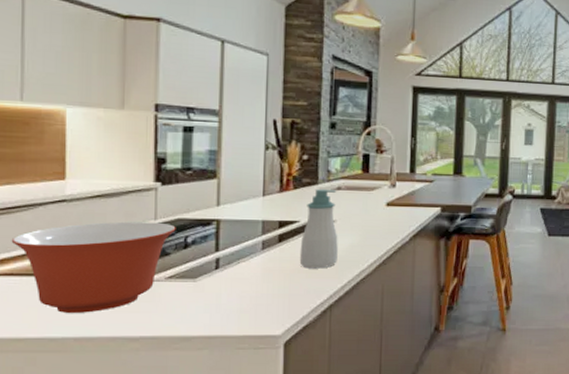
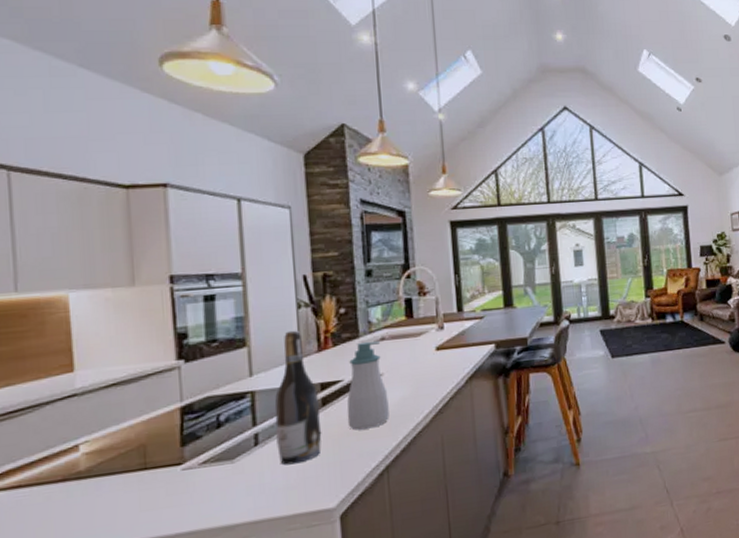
mixing bowl: present [11,221,176,313] -> none [16,403,206,521]
wine bottle: none [235,169,276,291] -> present [274,330,322,465]

